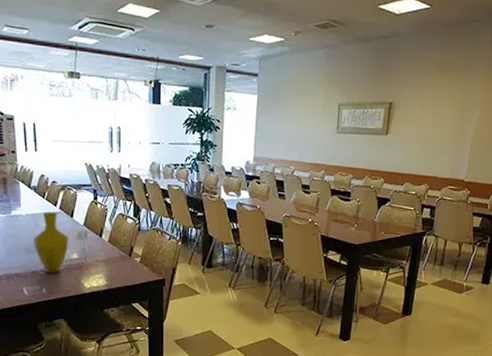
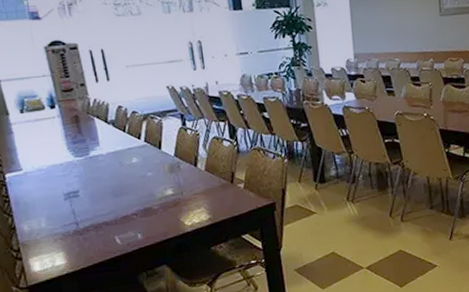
vase: present [34,212,69,273] -> none [119,146,161,215]

